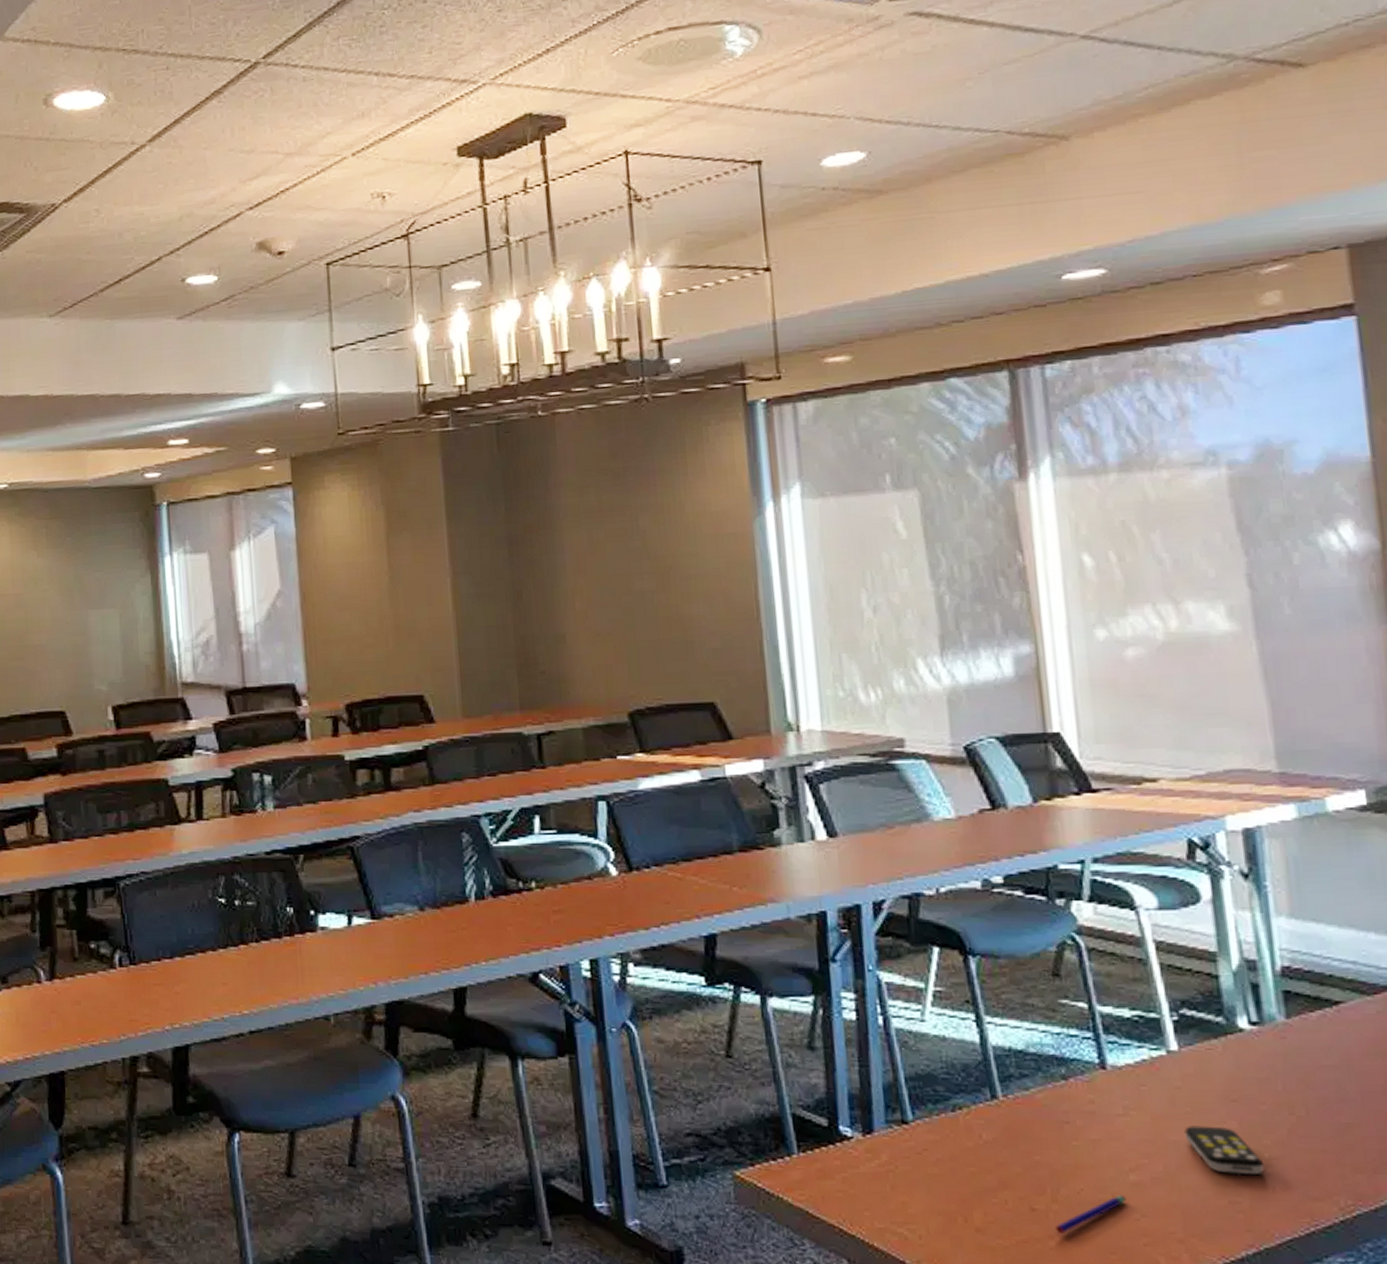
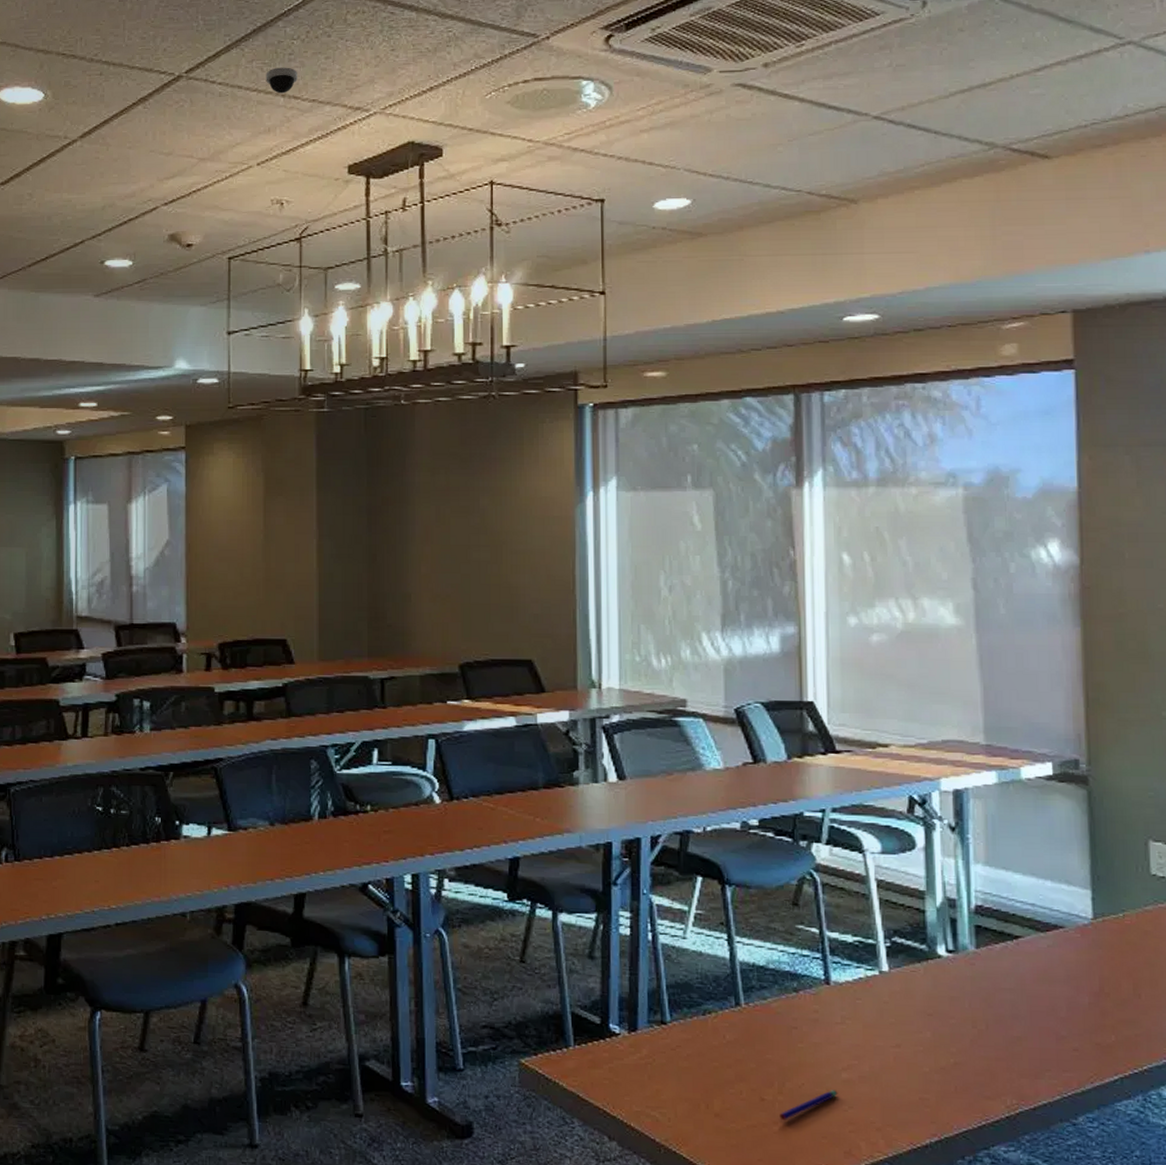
dome security camera: none [355,41,392,72] -> present [266,67,297,94]
remote control: present [1184,1126,1265,1176] -> none [888,1034,950,1077]

